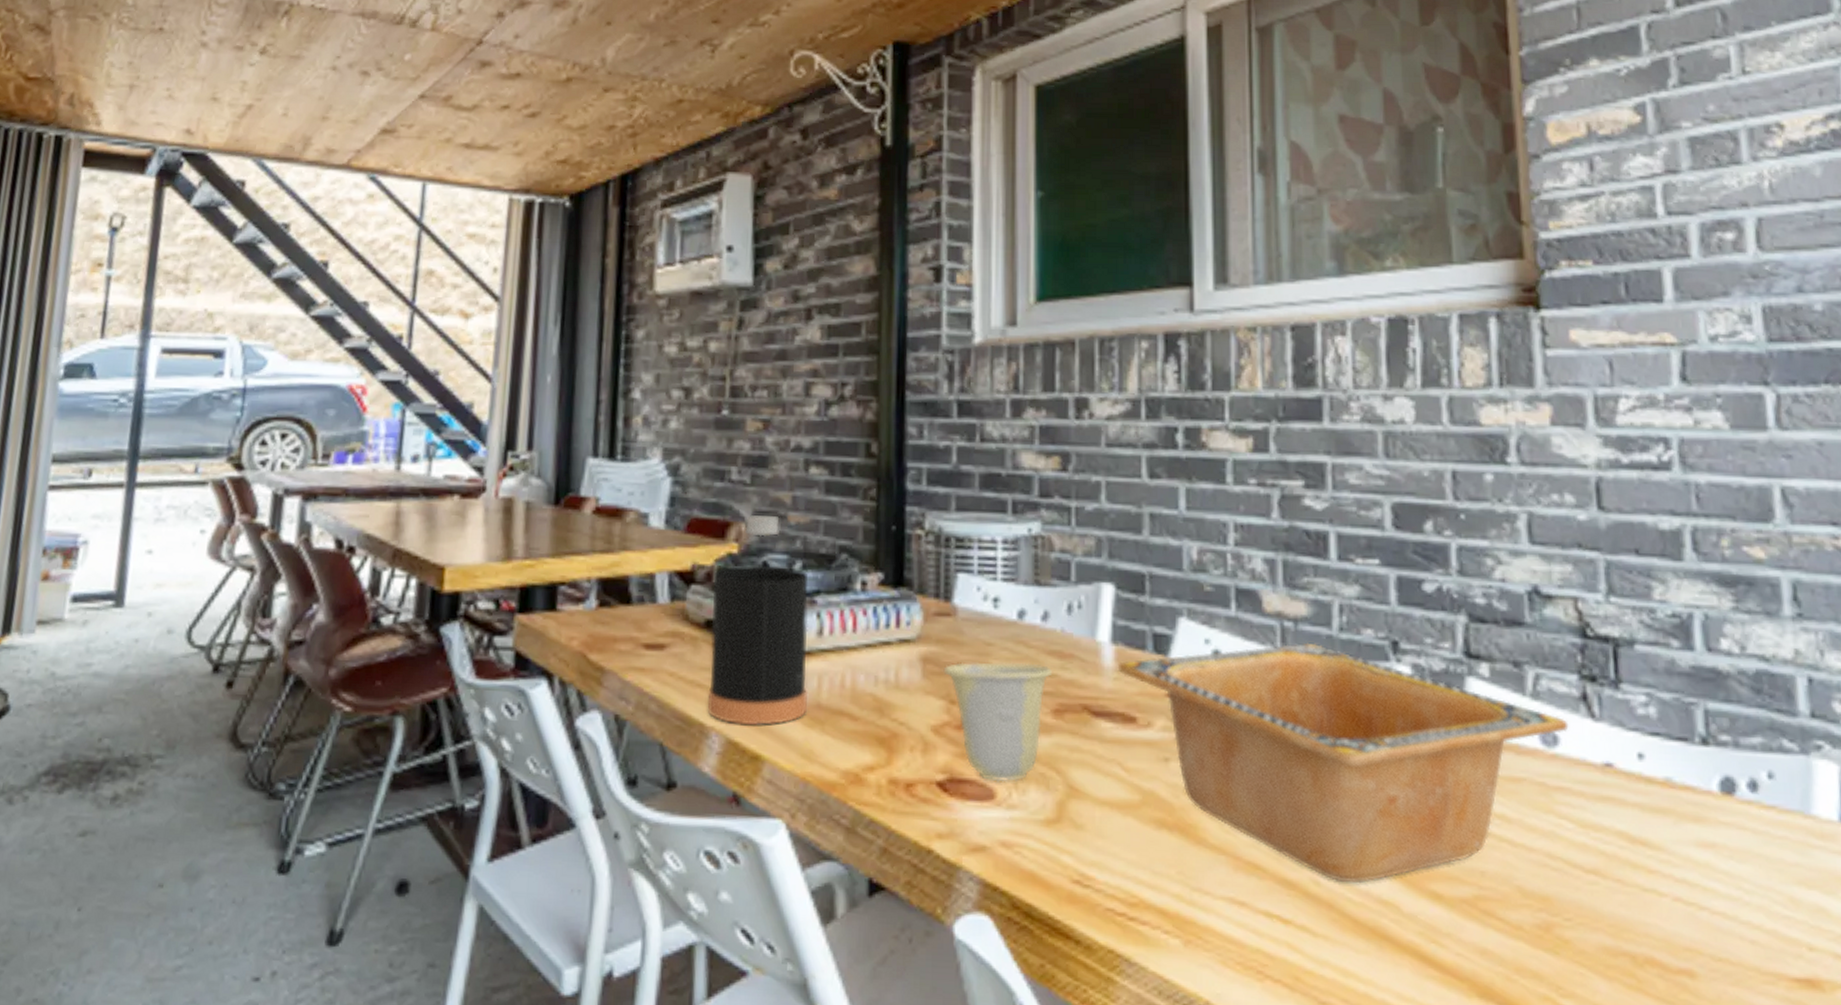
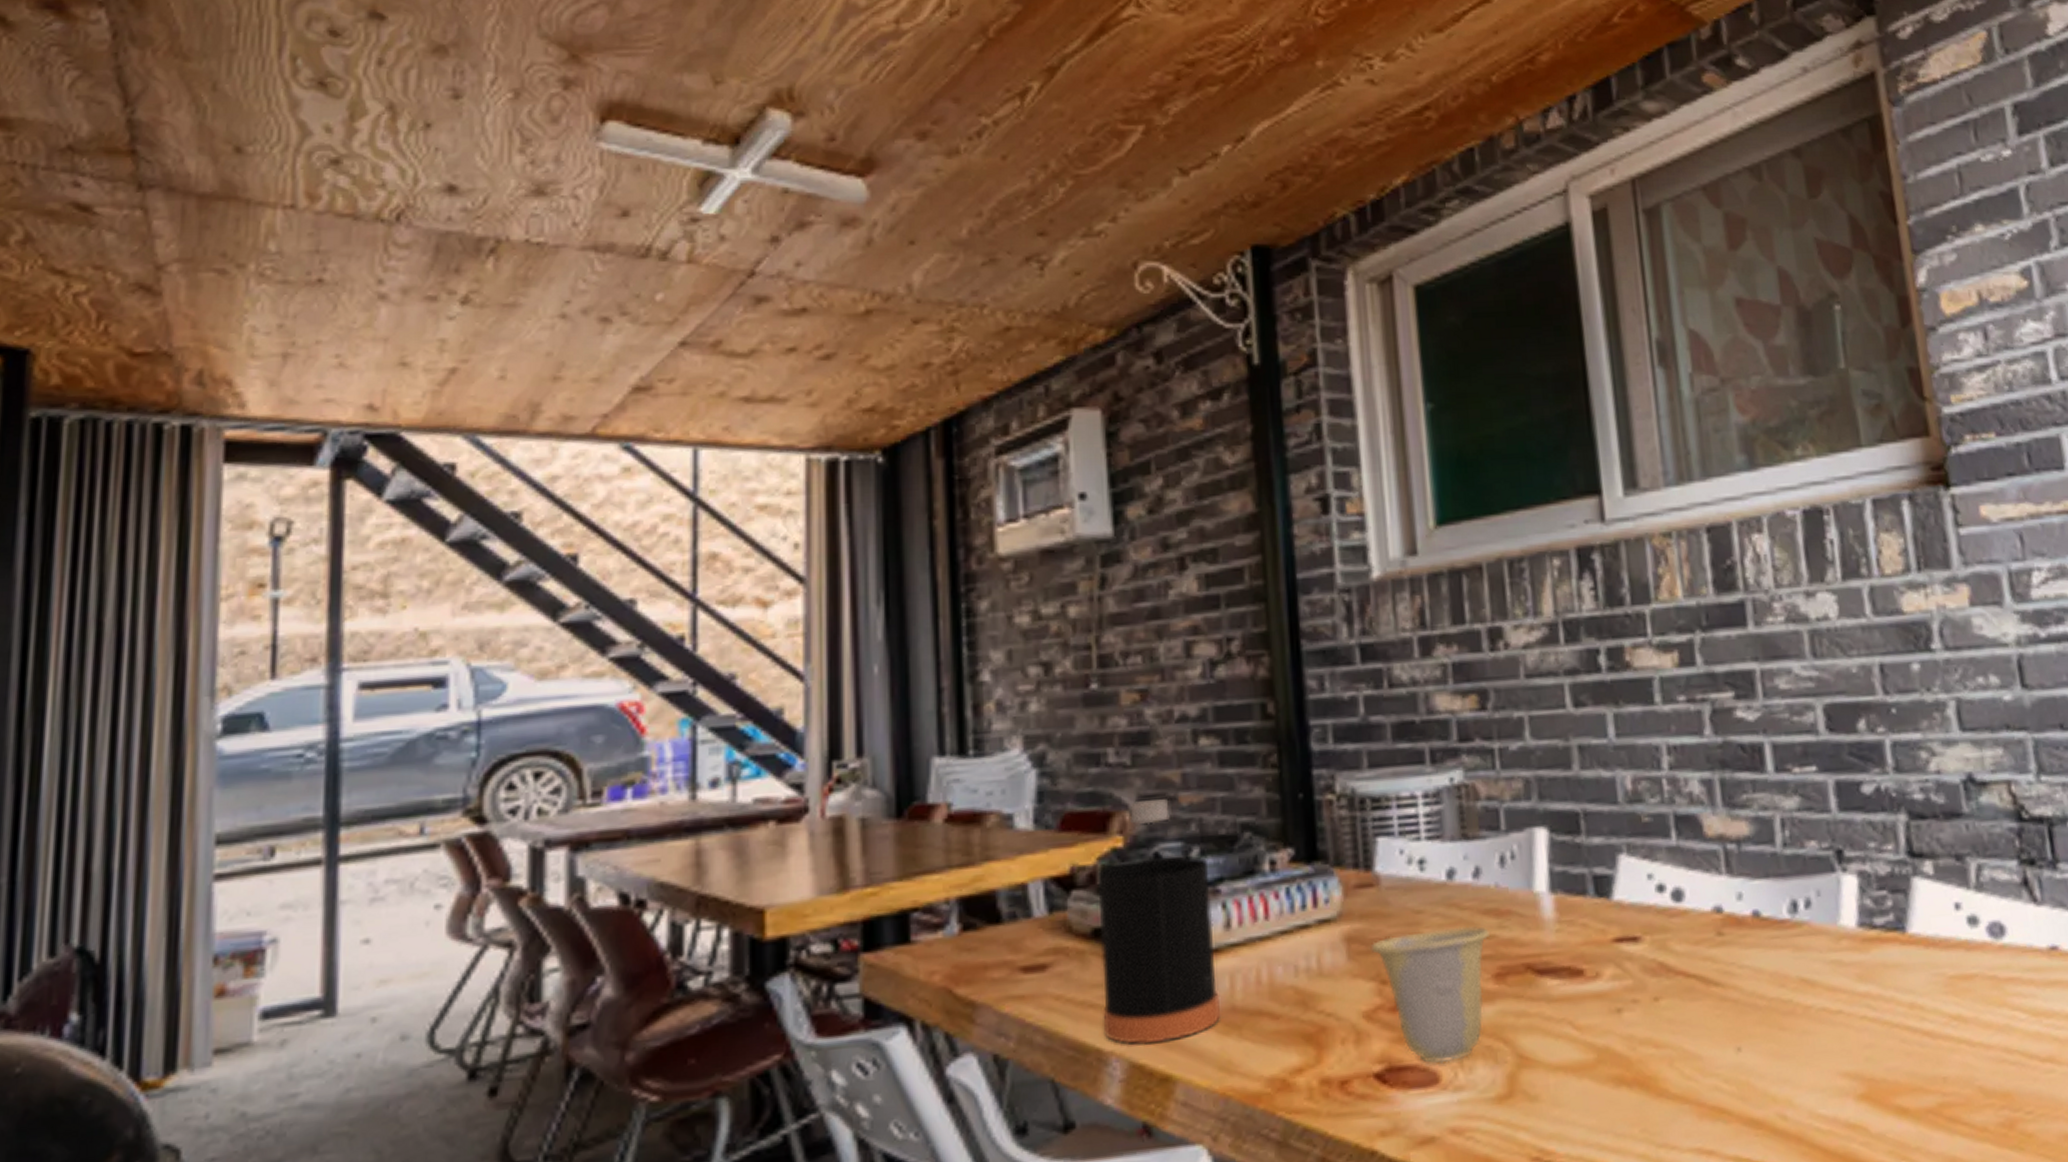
serving bowl: present [1117,642,1569,883] -> none [1558,863,2014,1113]

